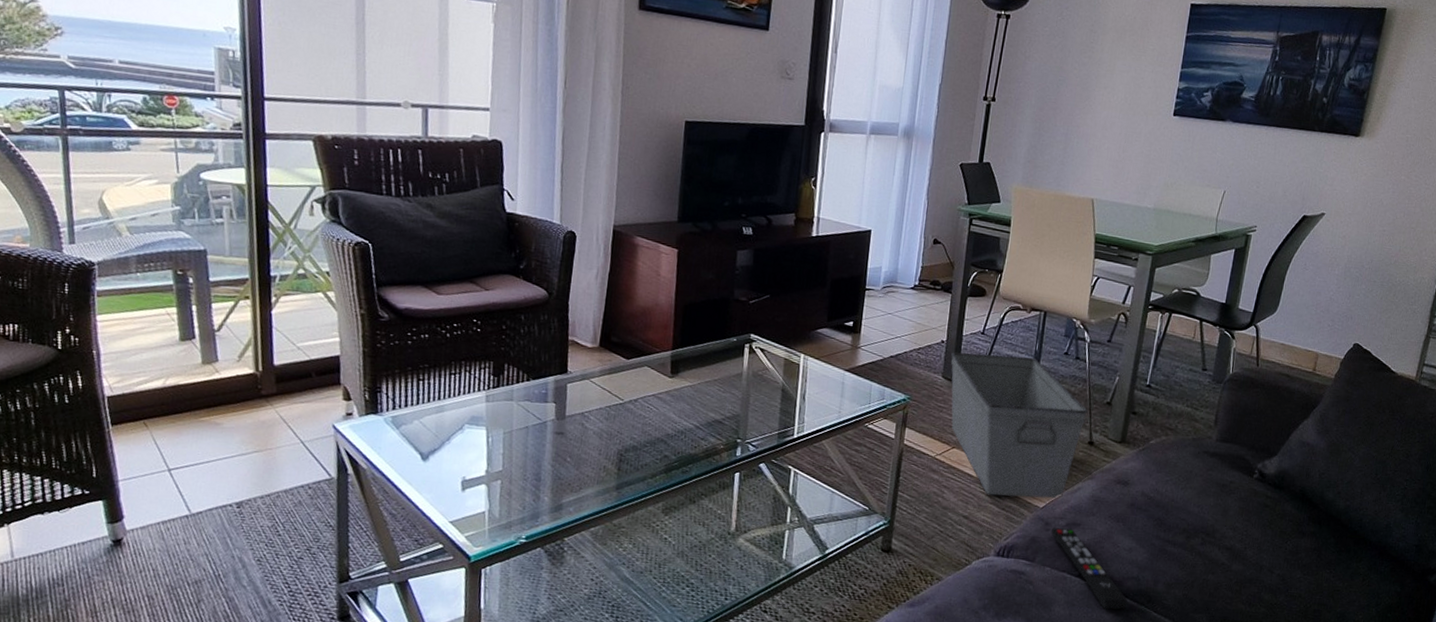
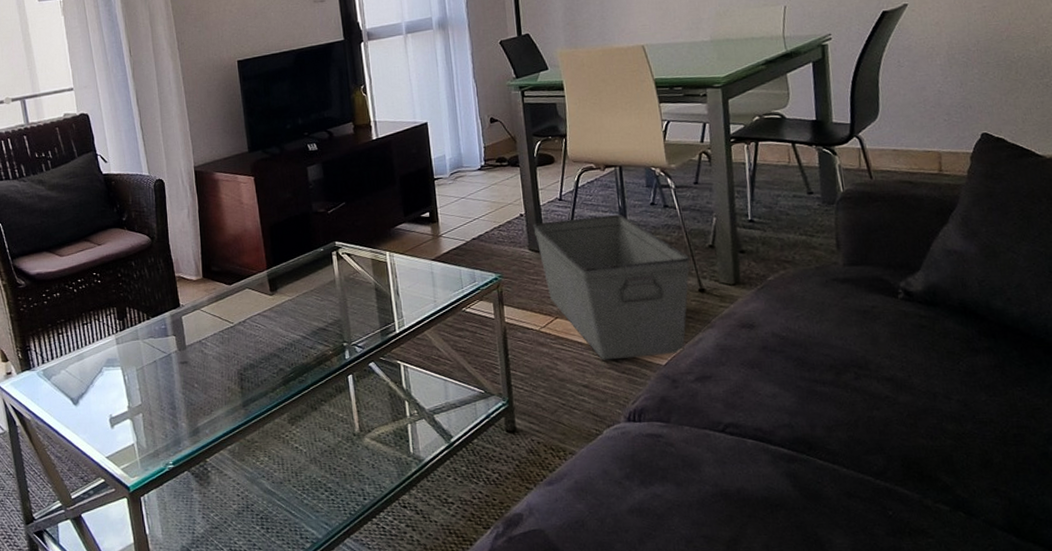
remote control: present [1051,527,1128,610] -> none [681,382,787,463]

